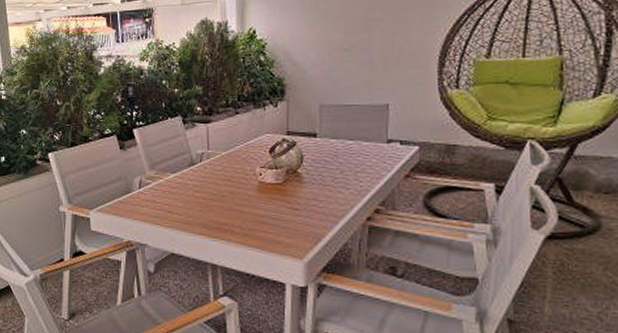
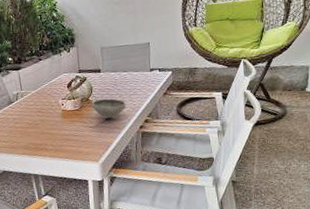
bowl: none [301,173,349,202] -> present [92,98,126,119]

